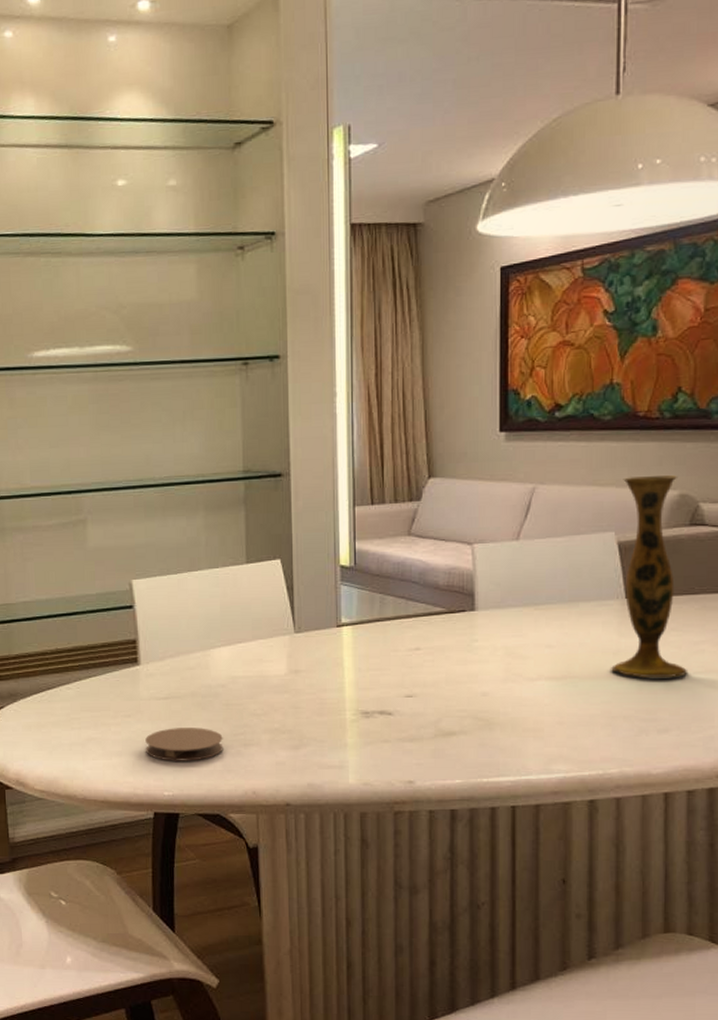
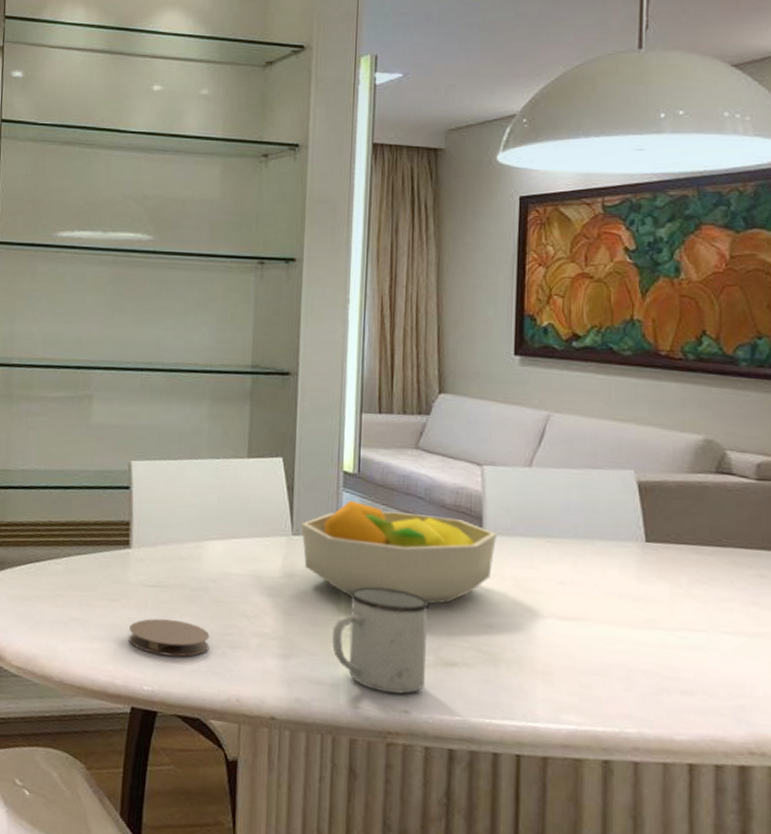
fruit bowl: none [303,592,488,684] -> present [301,500,497,605]
mug: none [339,672,427,767] -> present [332,586,429,694]
vase: present [610,475,688,679] -> none [628,415,716,635]

